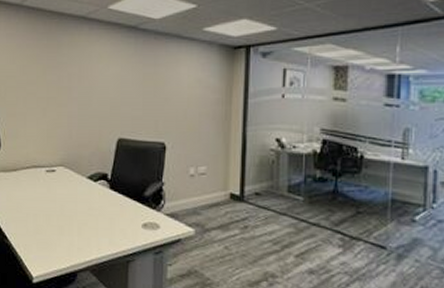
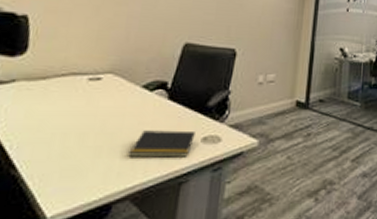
notepad: none [84,215,136,240] -> present [128,130,195,158]

